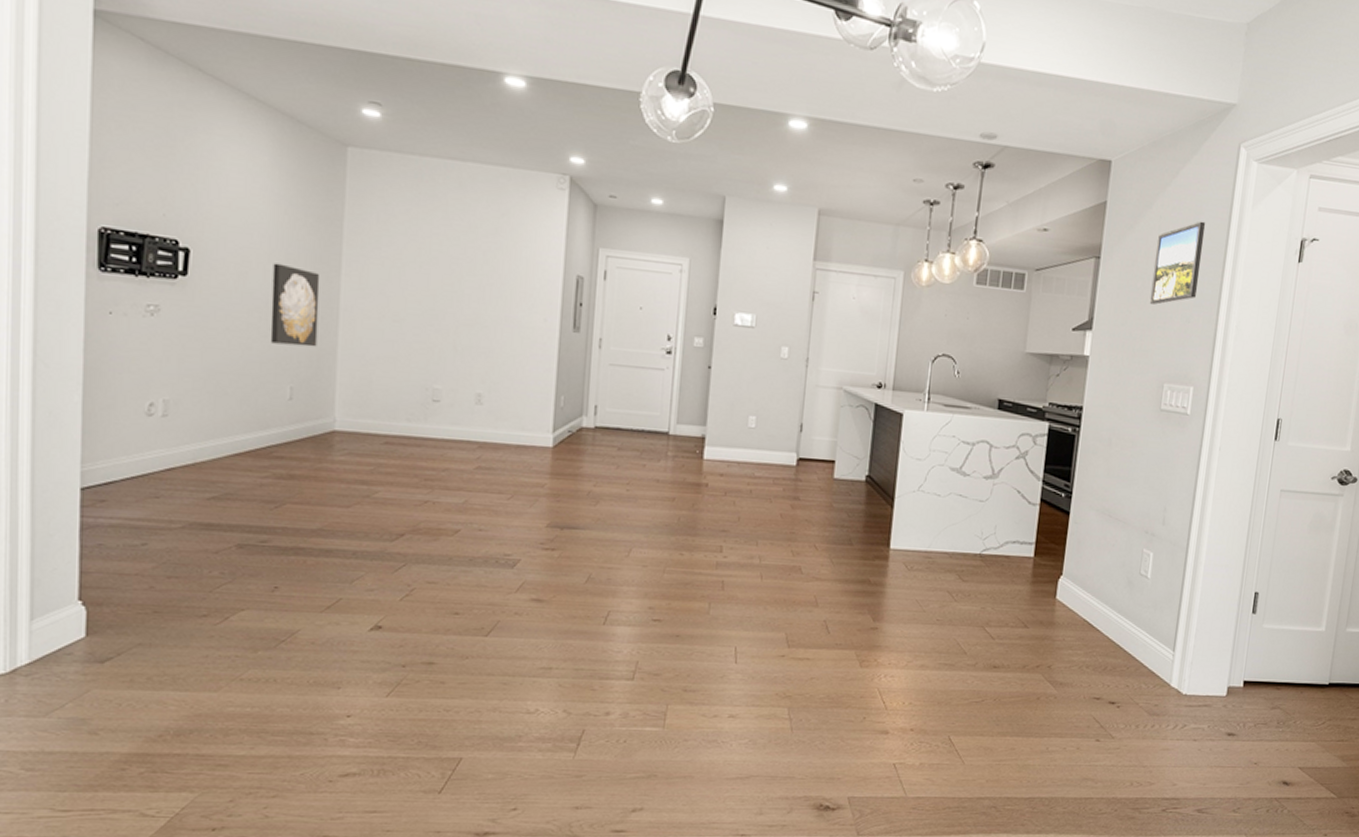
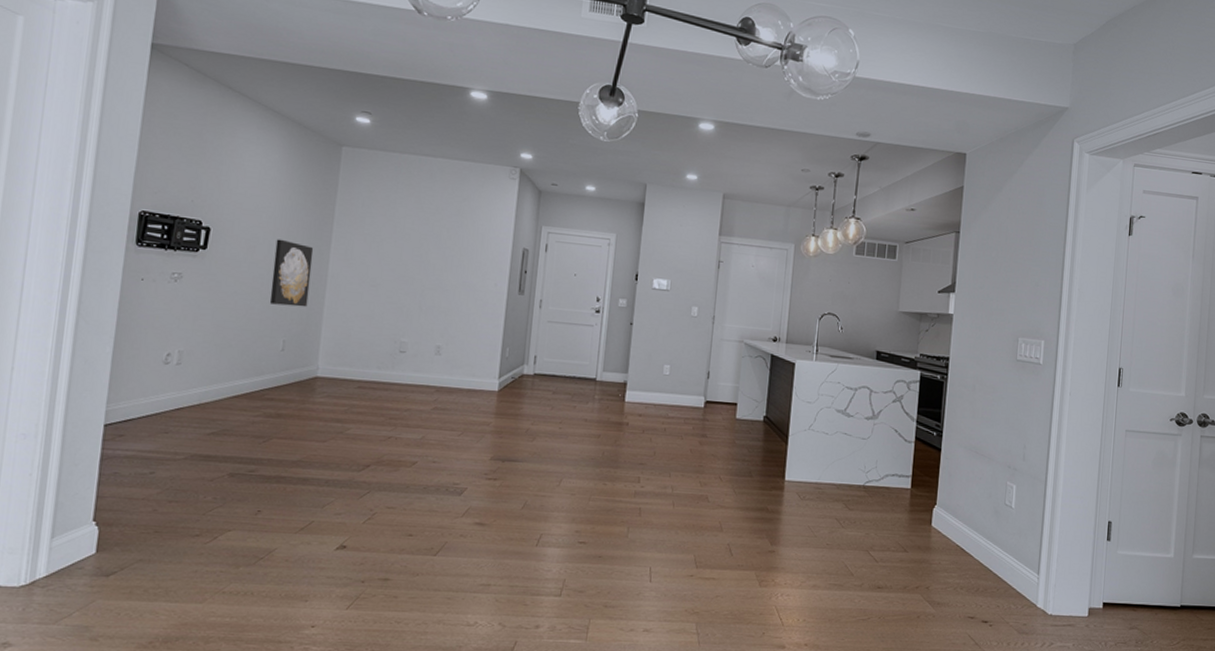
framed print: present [1149,221,1206,305] -> none [1003,202,1048,271]

